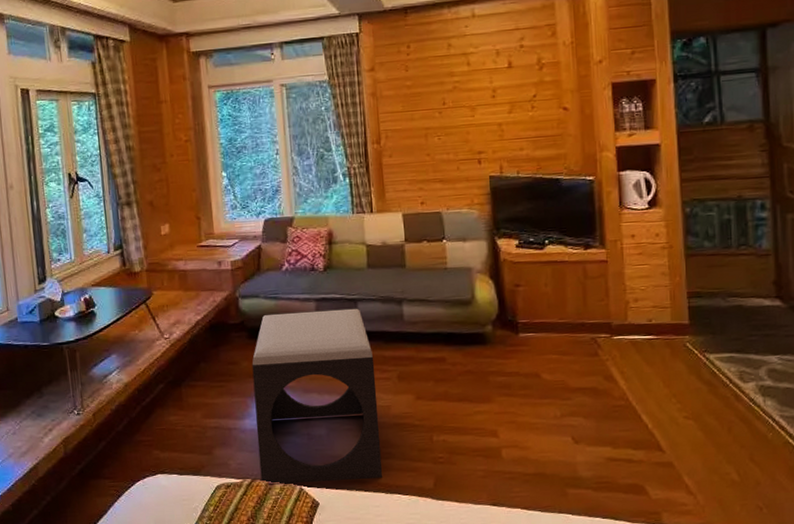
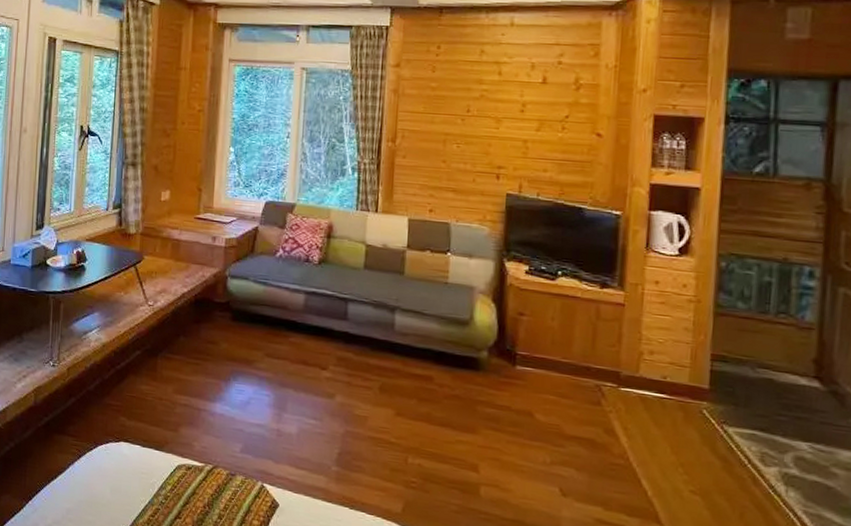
footstool: present [251,308,383,485] -> none [223,298,358,491]

